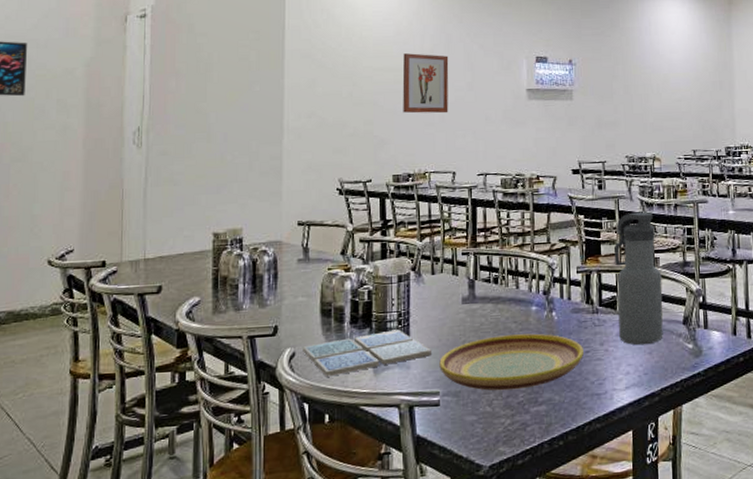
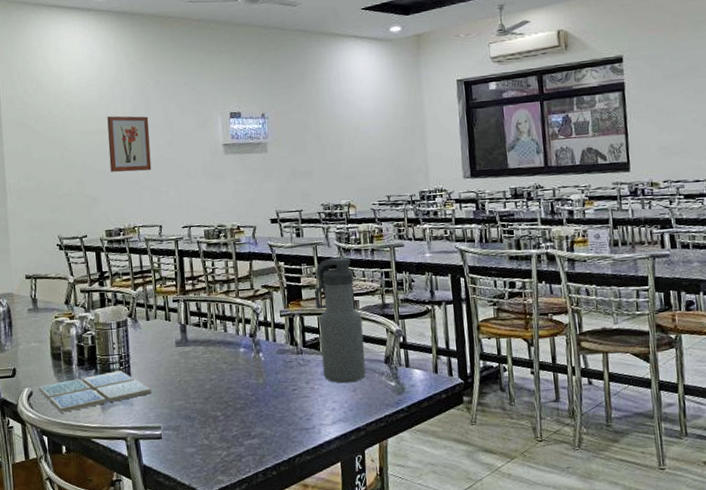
plate: present [439,333,584,391] -> none [159,373,291,426]

